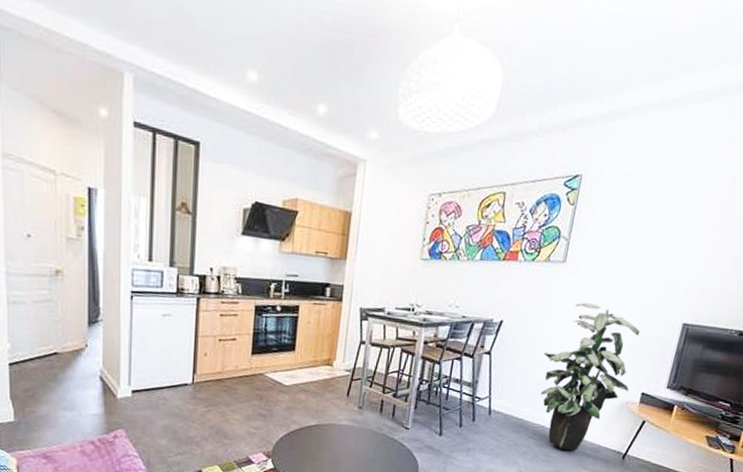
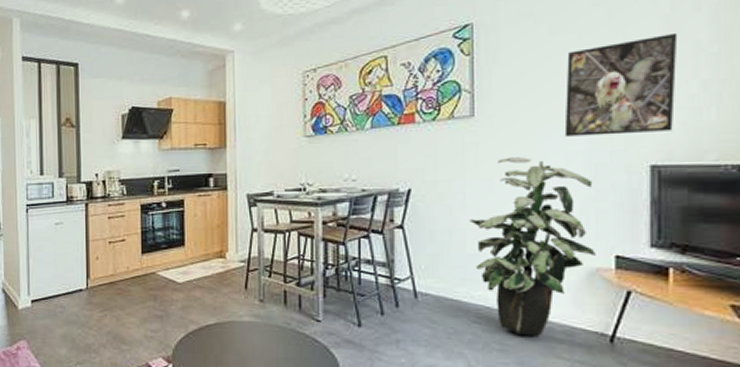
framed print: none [629,214,729,297] -> present [564,32,678,137]

